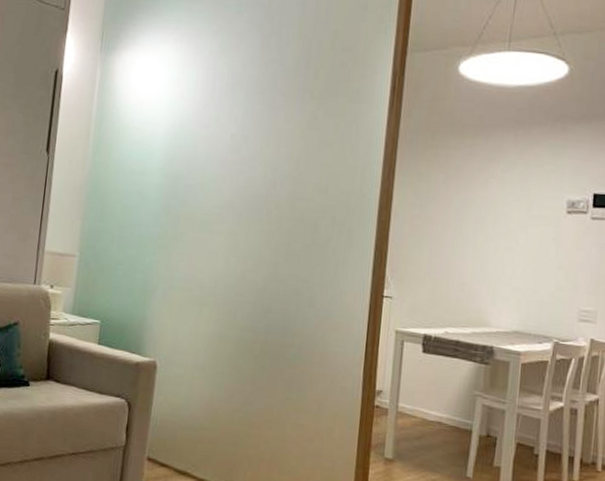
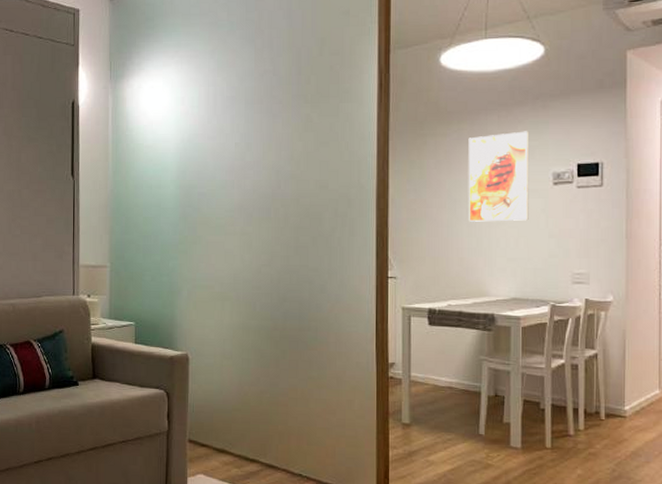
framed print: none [475,153,545,249] -> present [468,131,529,222]

